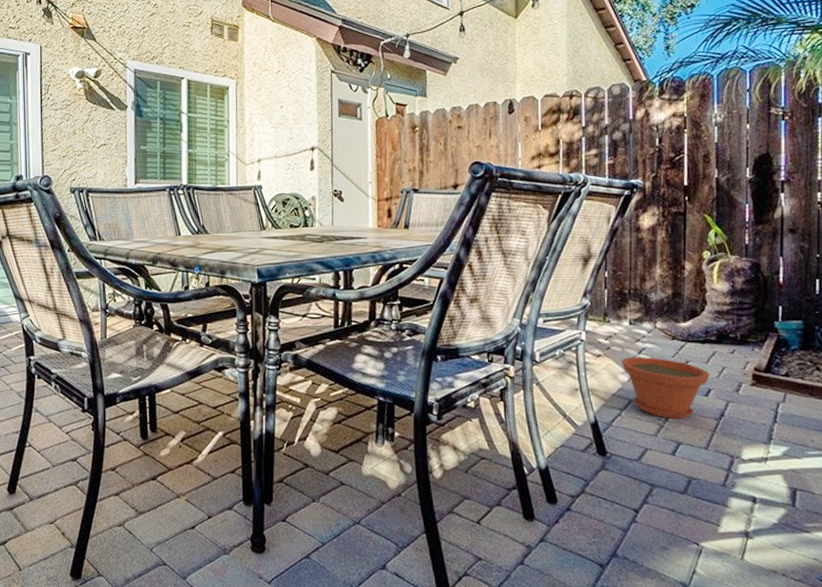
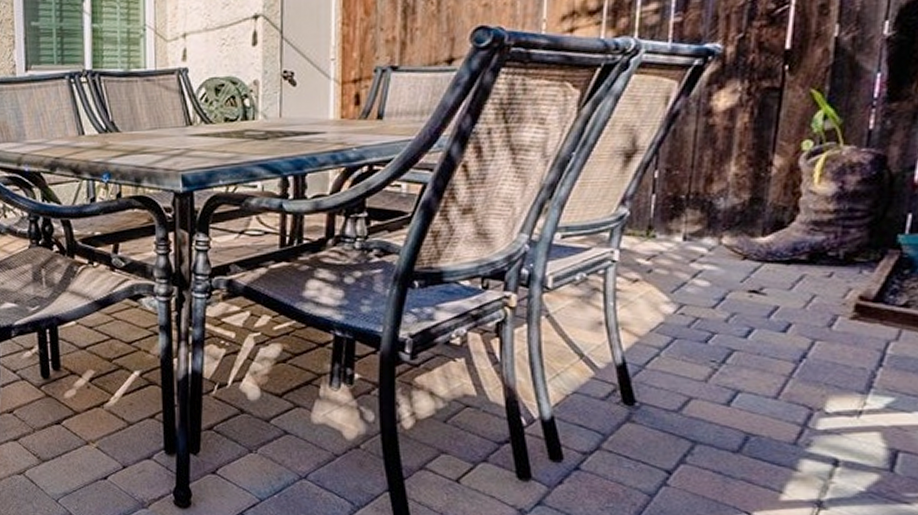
plant pot: present [621,357,710,420] -> none [666,282,793,362]

